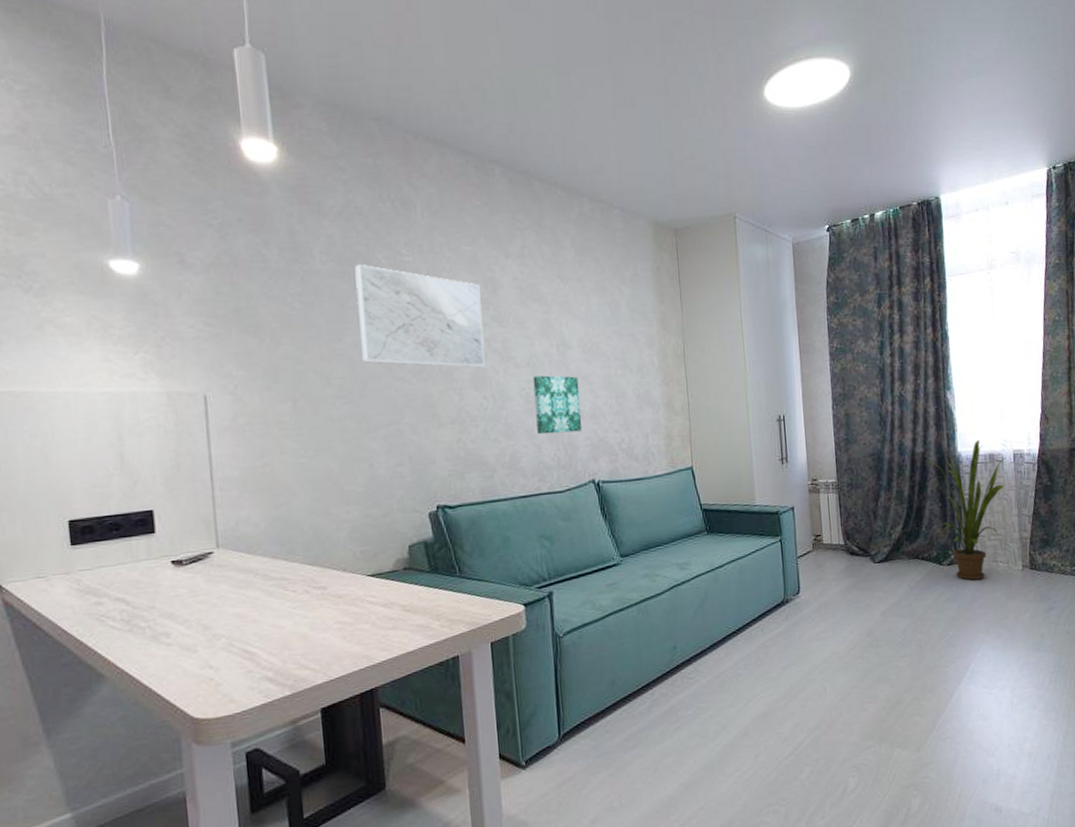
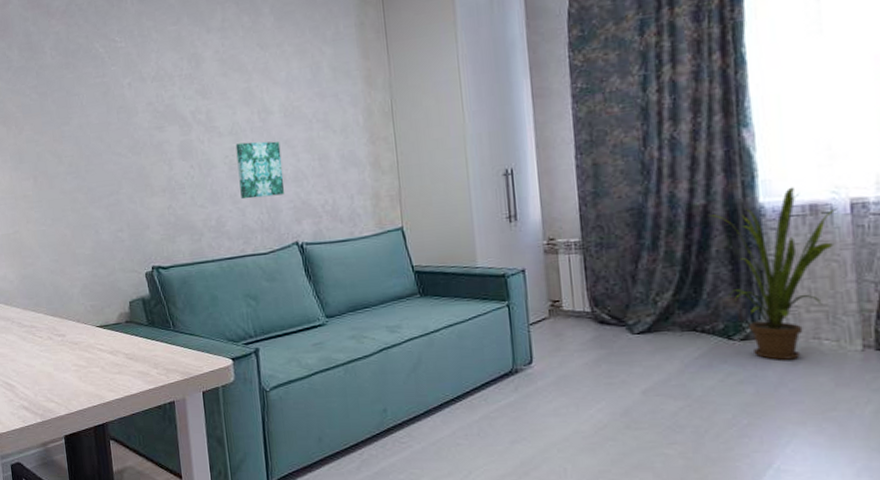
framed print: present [354,264,485,368] -> none [77,54,191,142]

